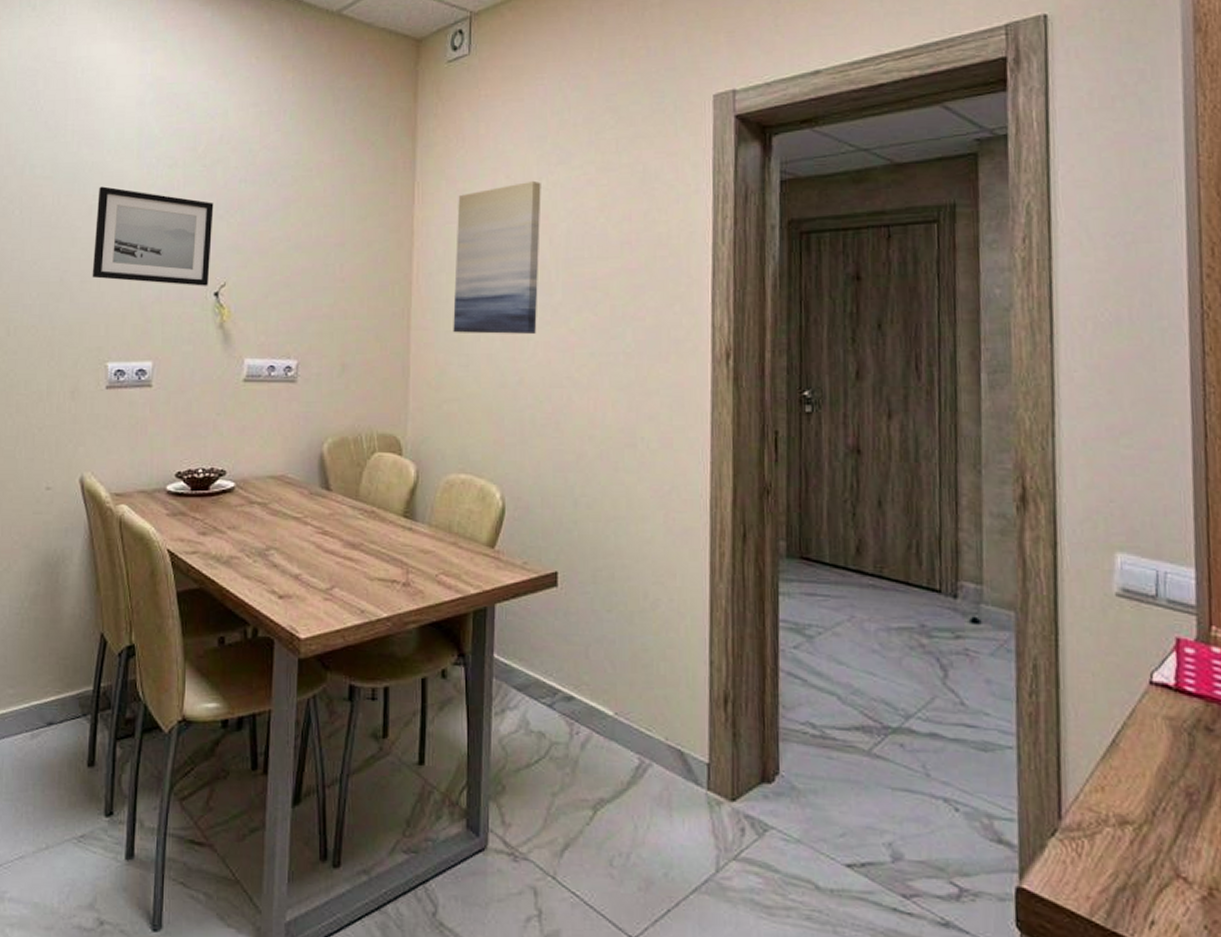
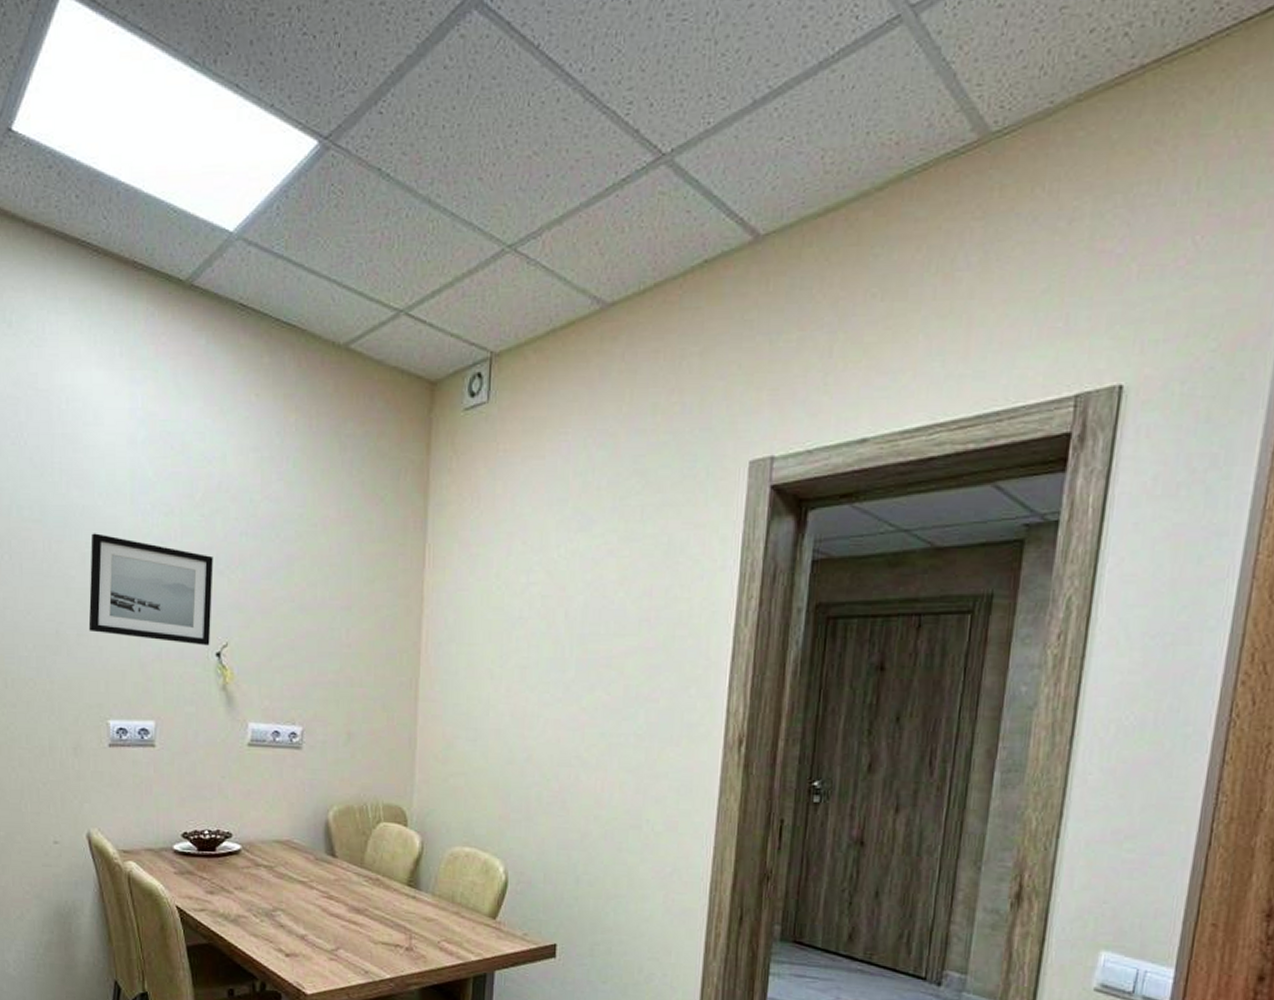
wall art: present [453,180,541,334] -> none [462,548,559,711]

